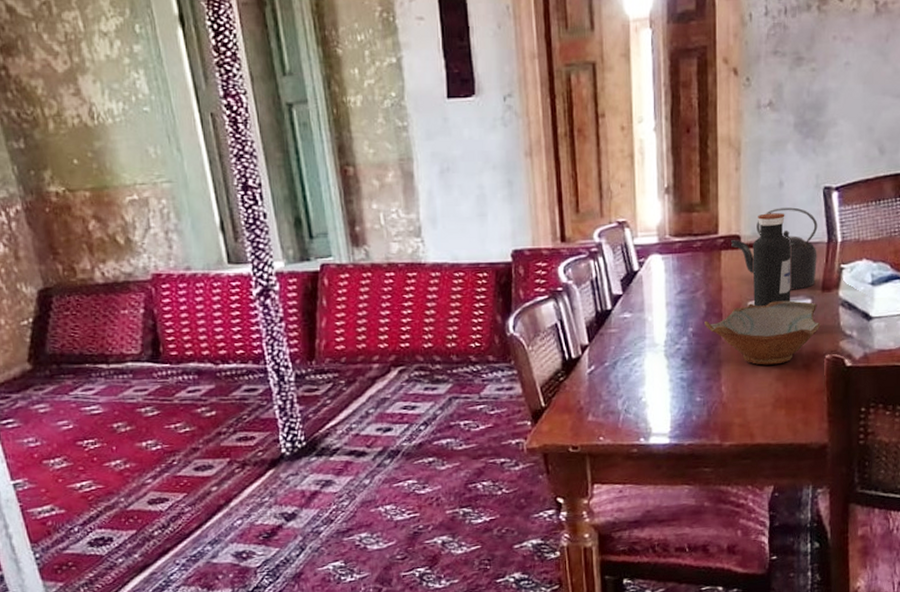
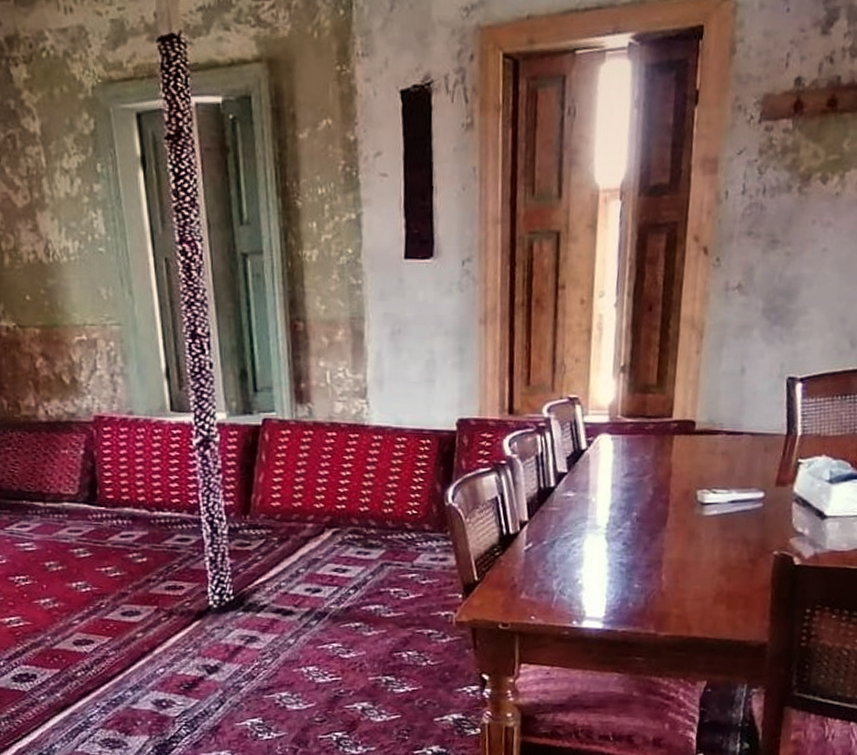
bowl: present [704,300,821,365] -> none [650,491,771,557]
kettle: present [730,207,818,290] -> none [684,395,778,482]
water bottle: present [753,213,791,307] -> none [702,400,748,496]

